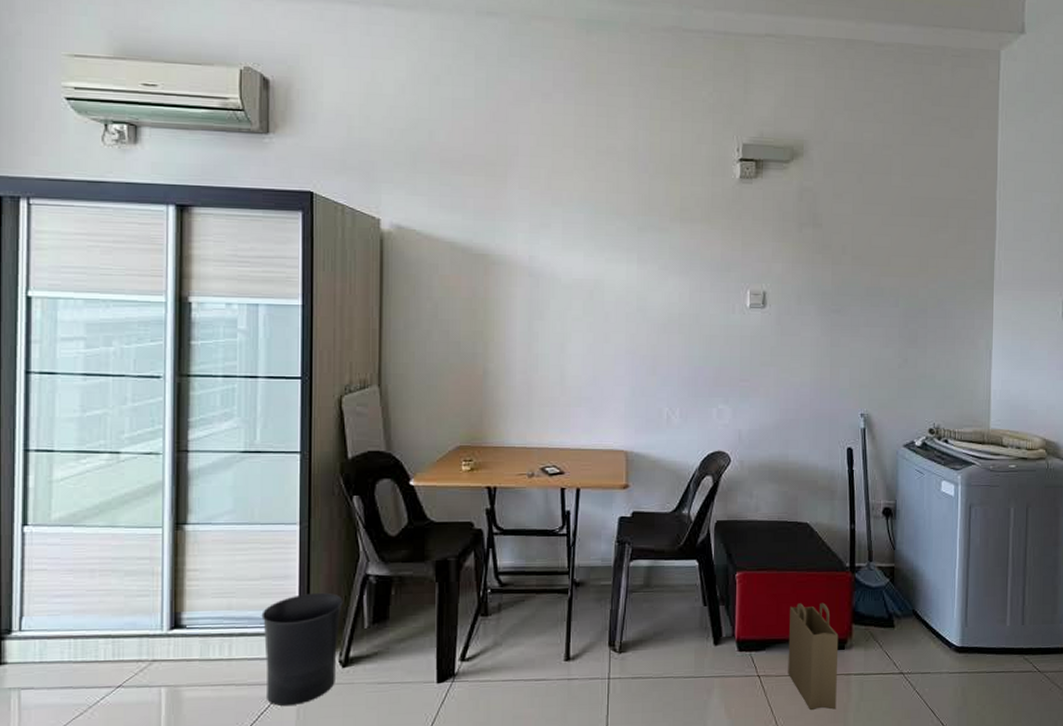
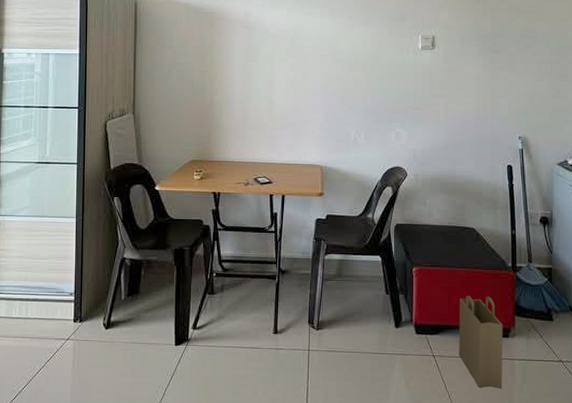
waste bin: present [261,592,343,706] -> none [48,270,107,356]

